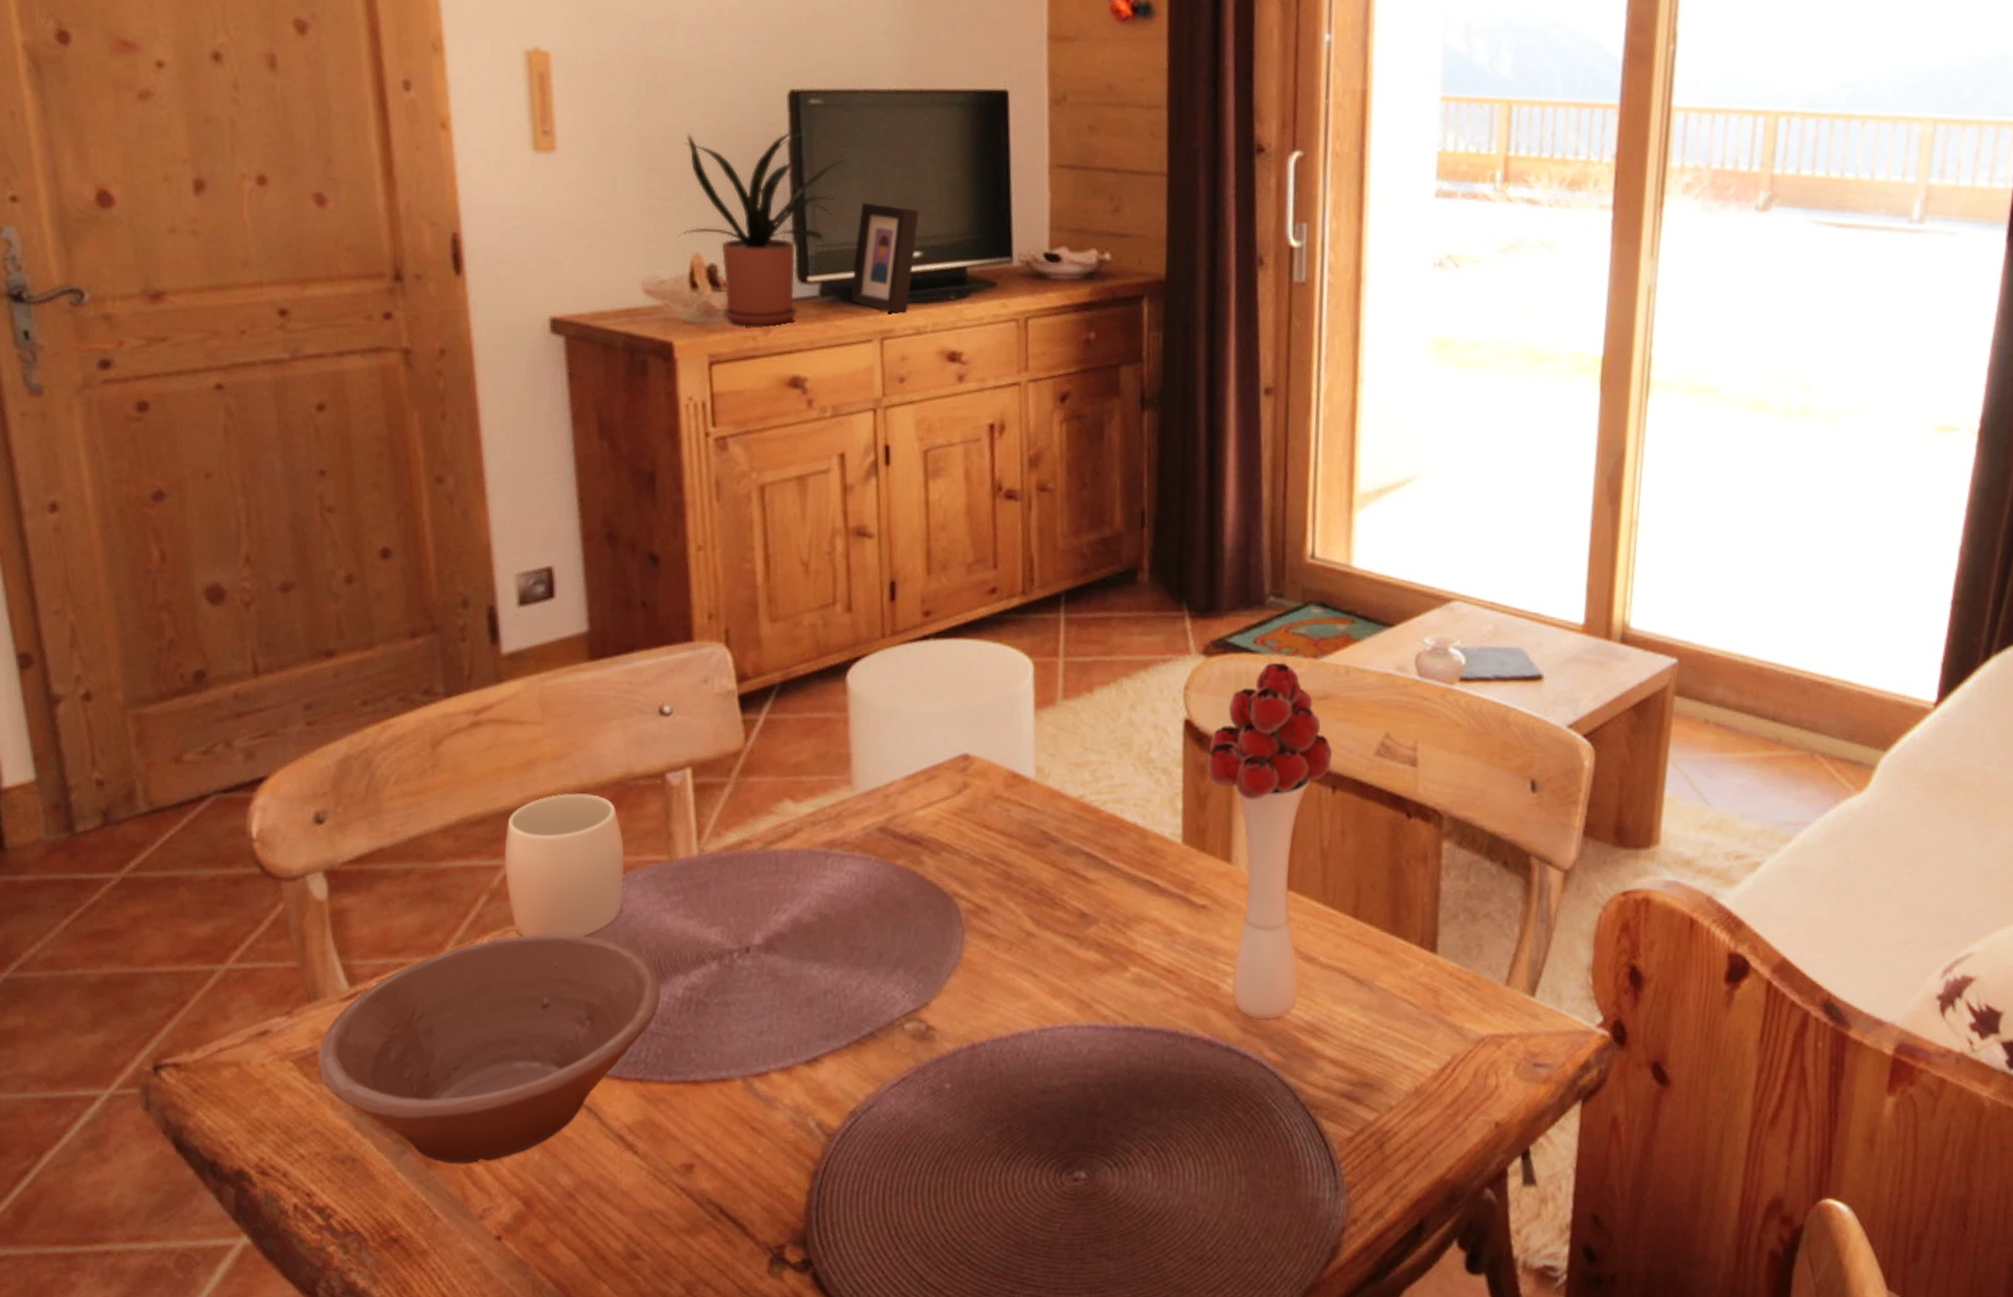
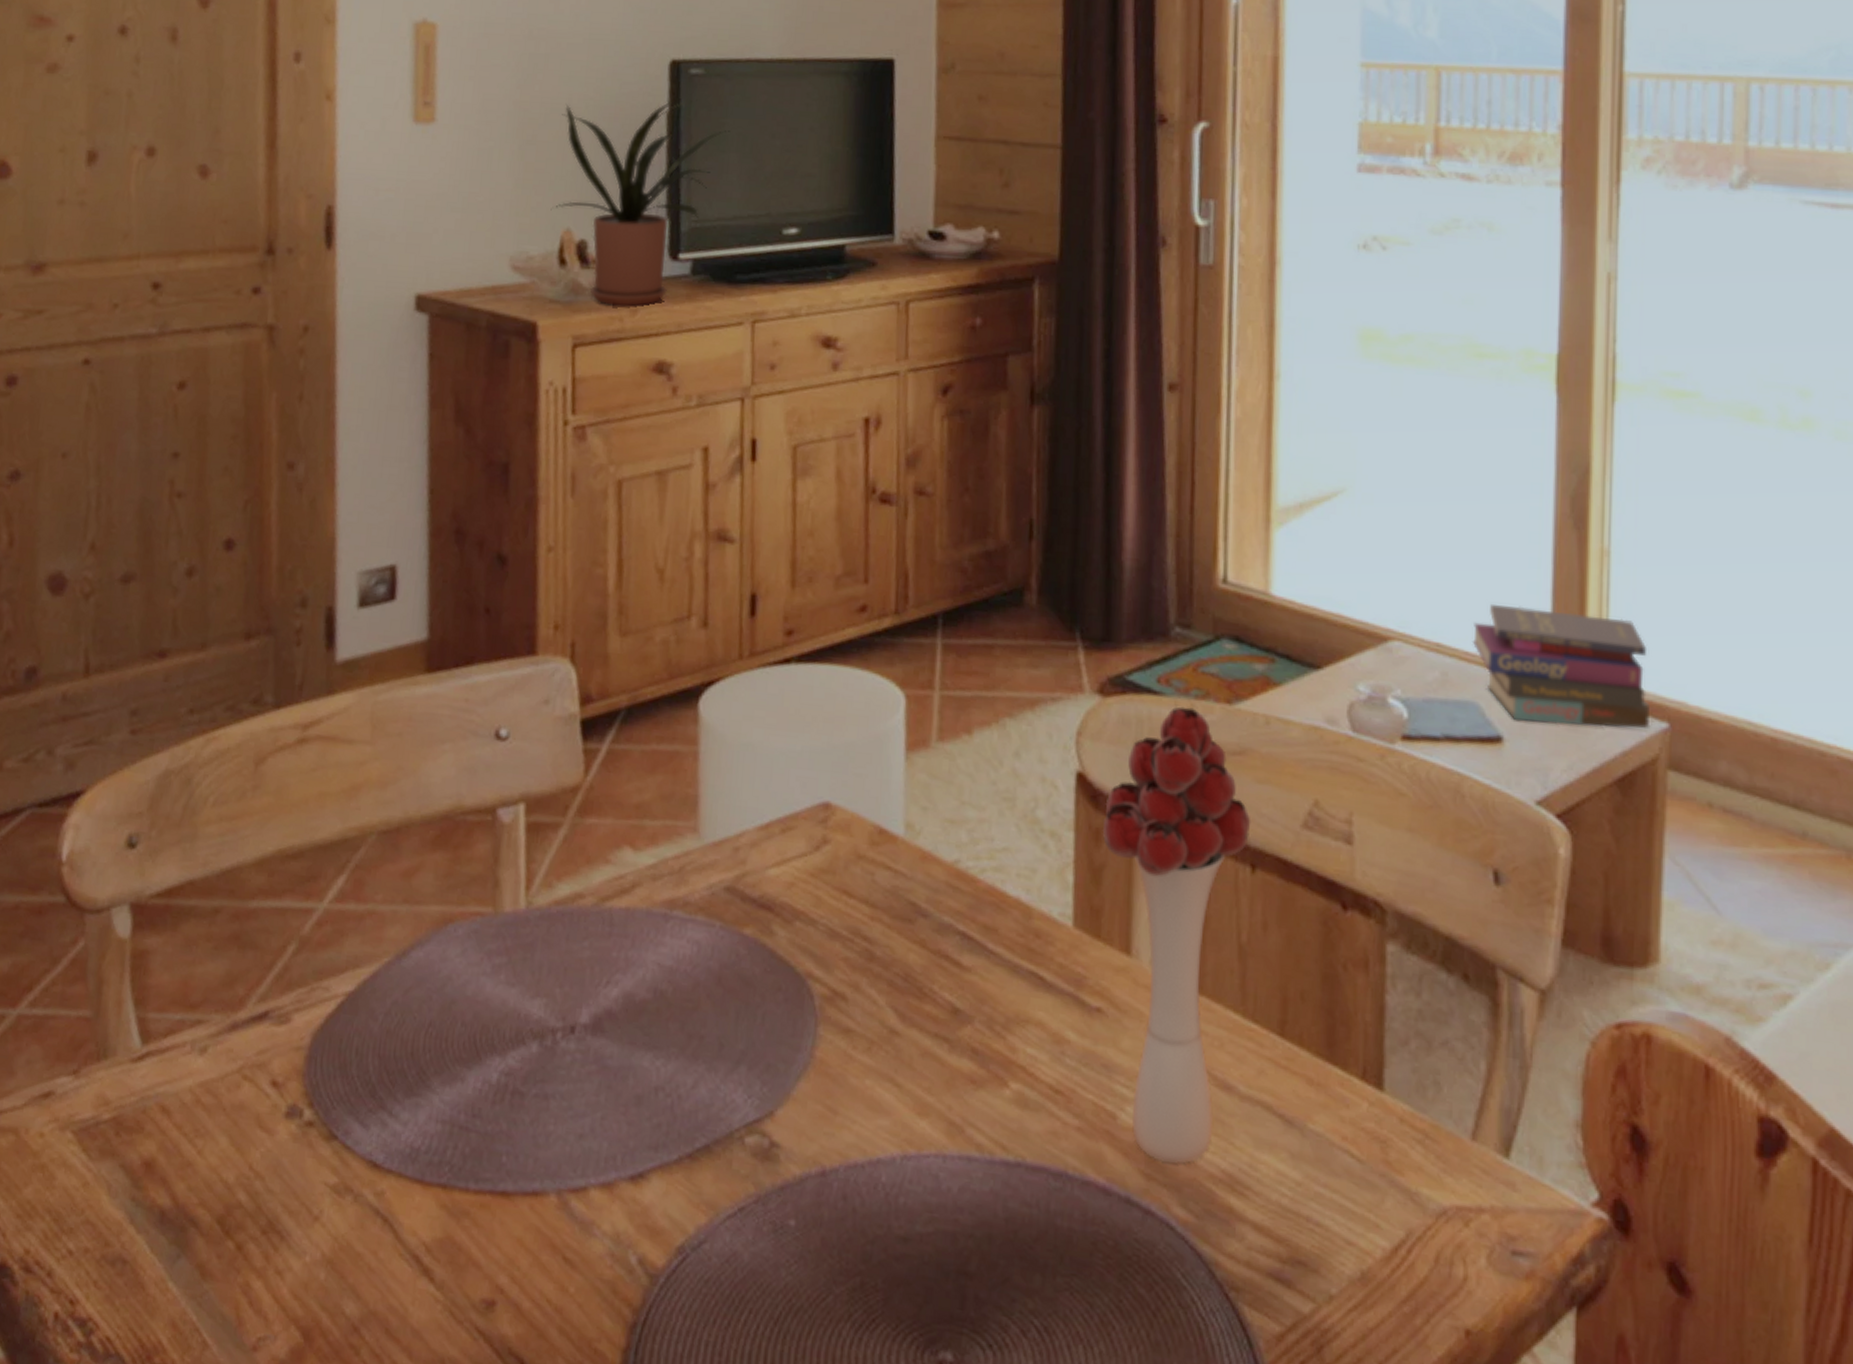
bowl: present [318,934,661,1164] -> none [98,994,475,1278]
mug: present [504,793,625,937] -> none [317,826,447,1002]
picture frame: present [850,202,920,314] -> none [722,175,798,295]
books: none [1520,568,1664,664] -> present [1472,603,1651,728]

